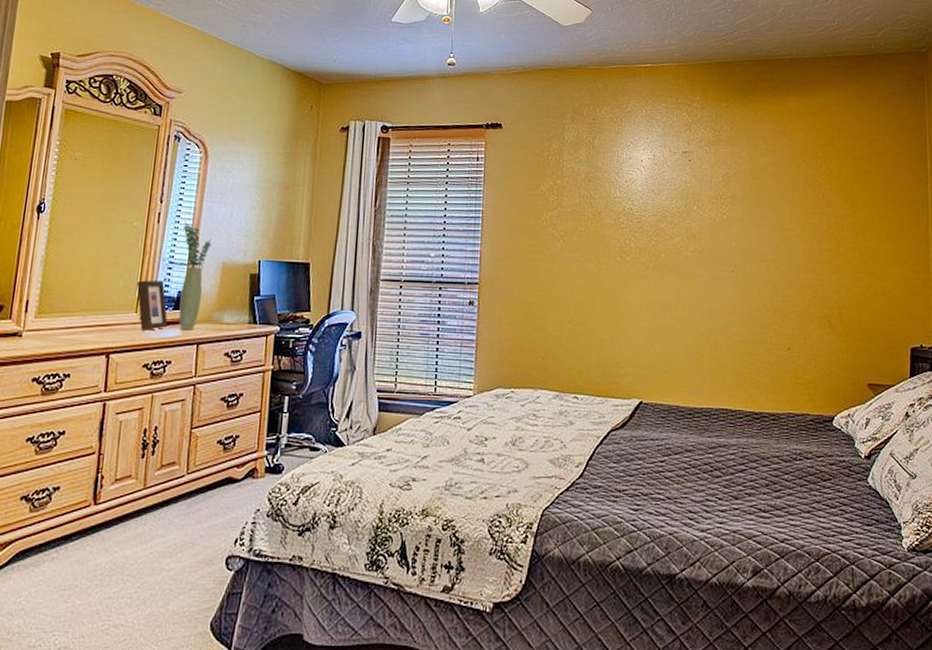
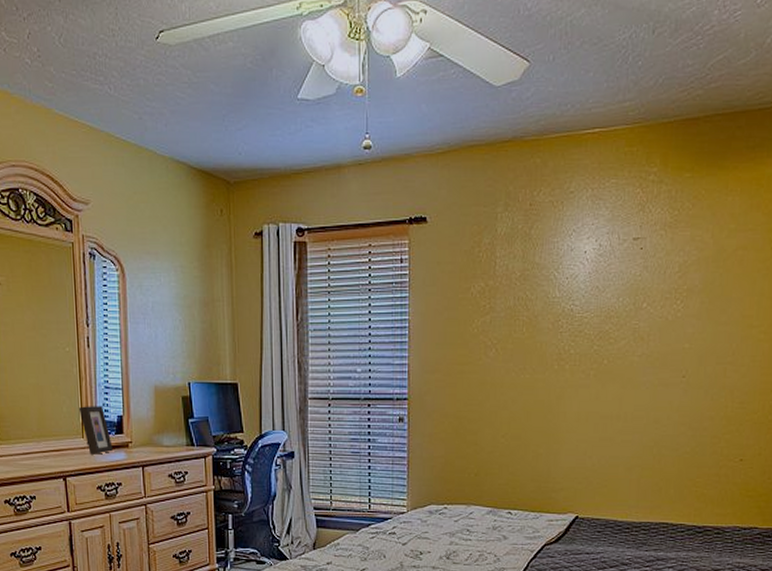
vase: present [178,221,211,331] -> none [112,344,141,454]

